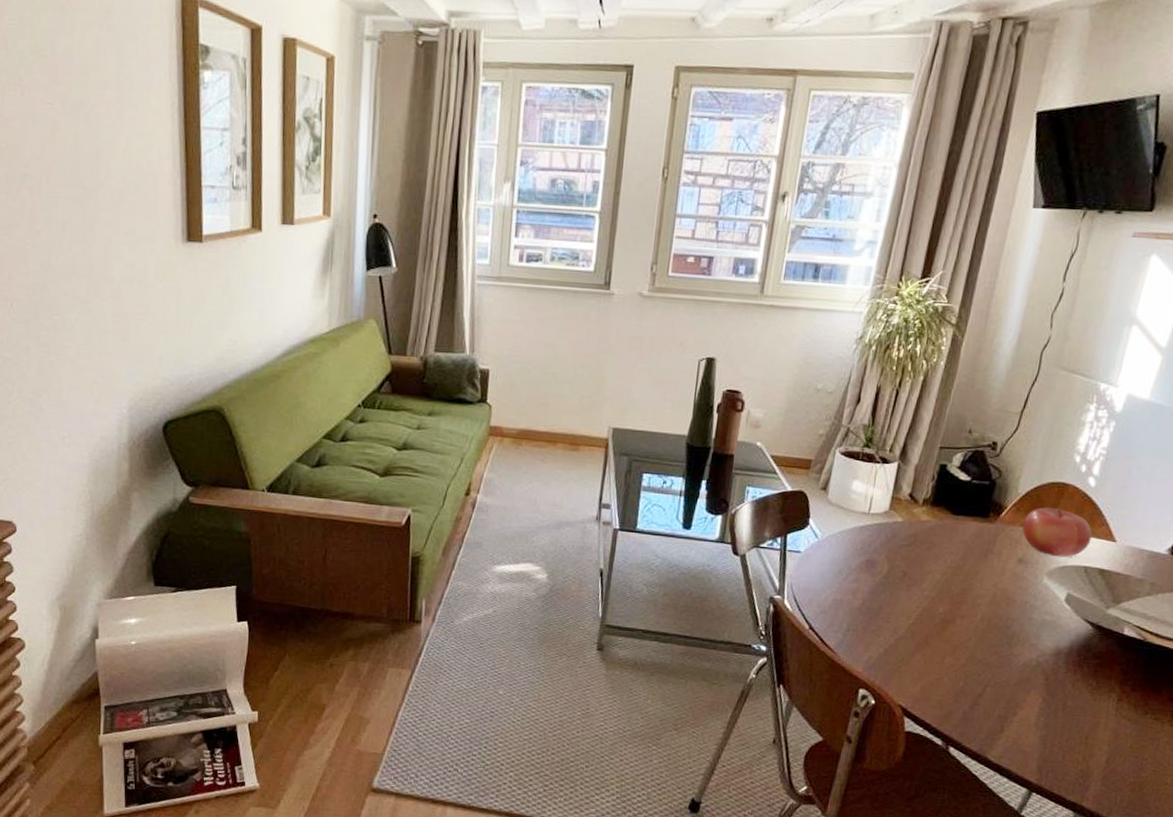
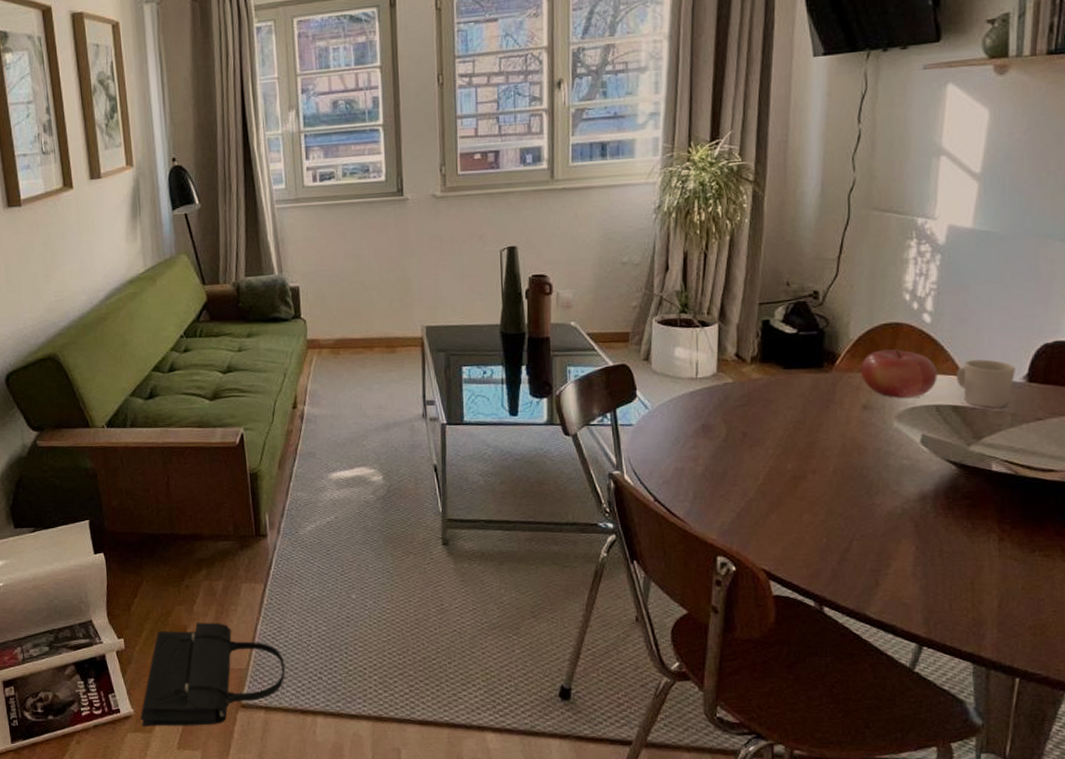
handbag: none [265,702,422,807] -> present [140,622,286,728]
mug: none [1107,527,1163,577] -> present [956,359,1015,410]

